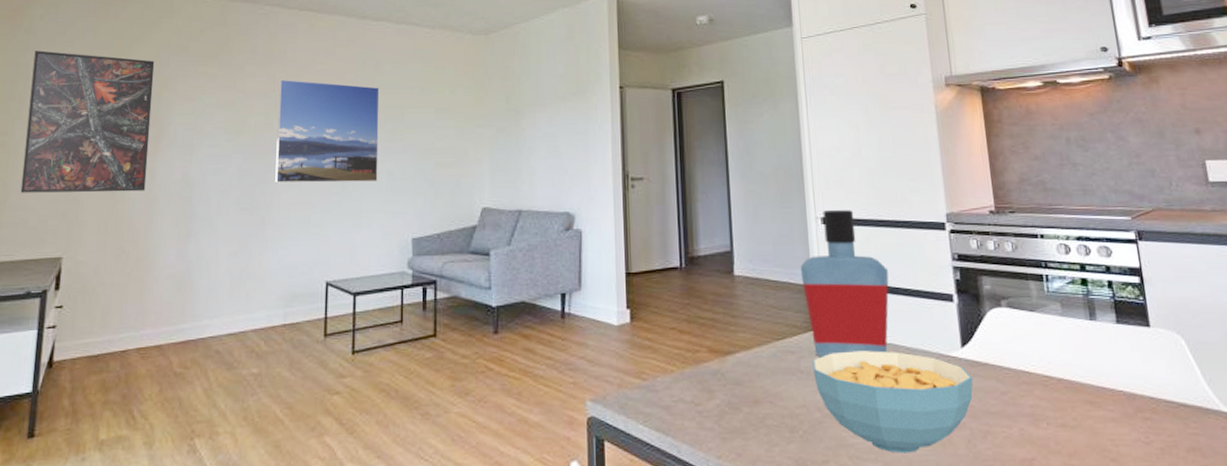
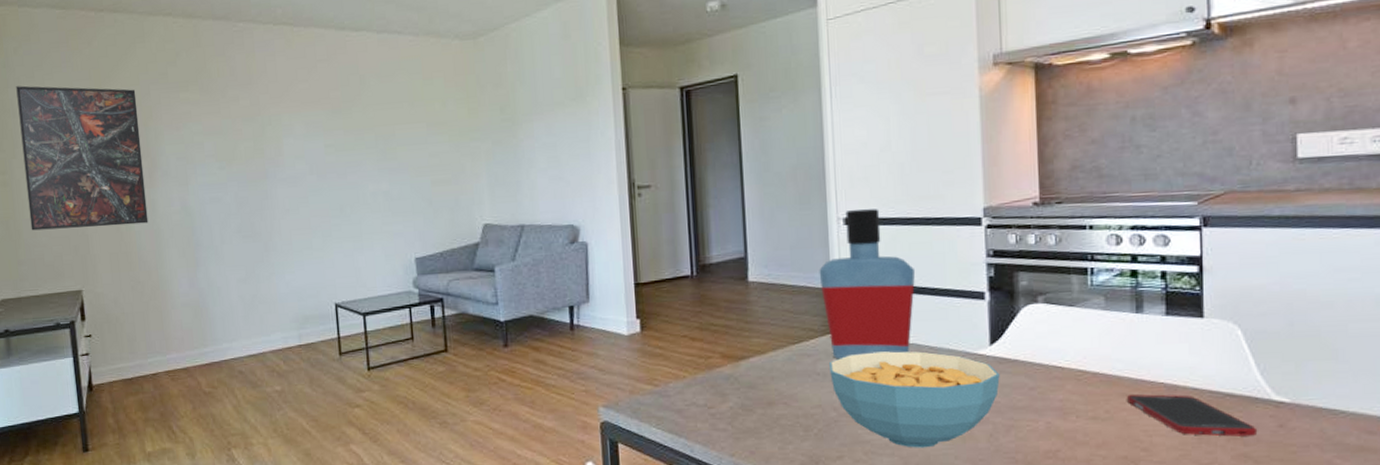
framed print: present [275,79,380,183] -> none [263,101,375,209]
cell phone: none [1091,402,1213,448] -> present [1127,394,1256,437]

